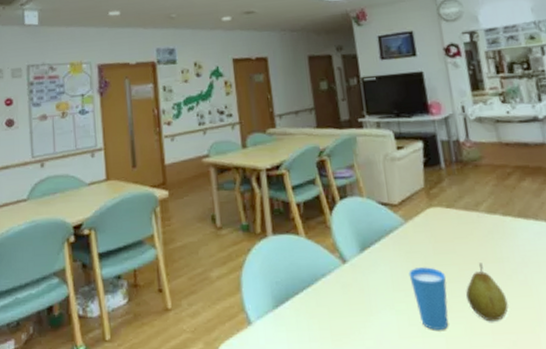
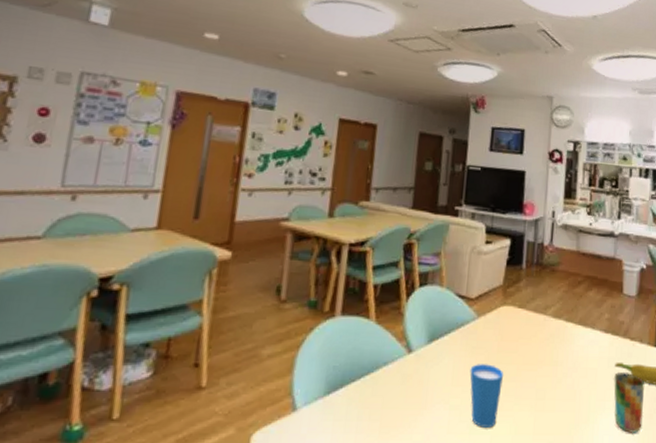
fruit: present [466,263,509,322] -> none [518,364,553,422]

